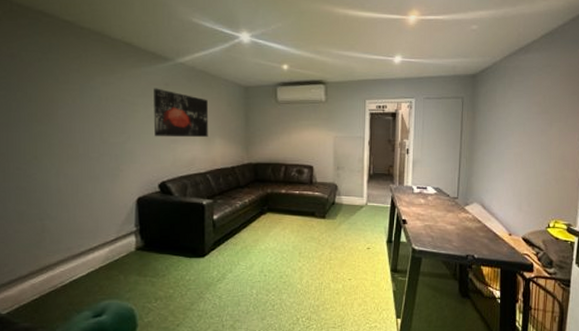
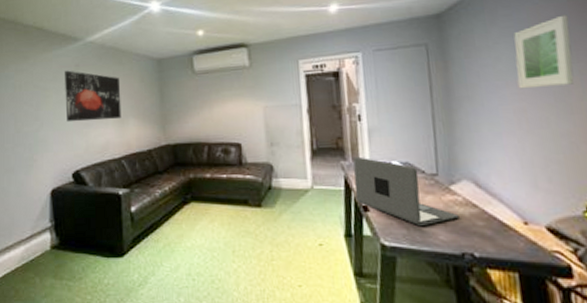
laptop: none [398,181,468,235] -> present [353,156,459,225]
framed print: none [520,86,558,139] -> present [513,14,574,89]

